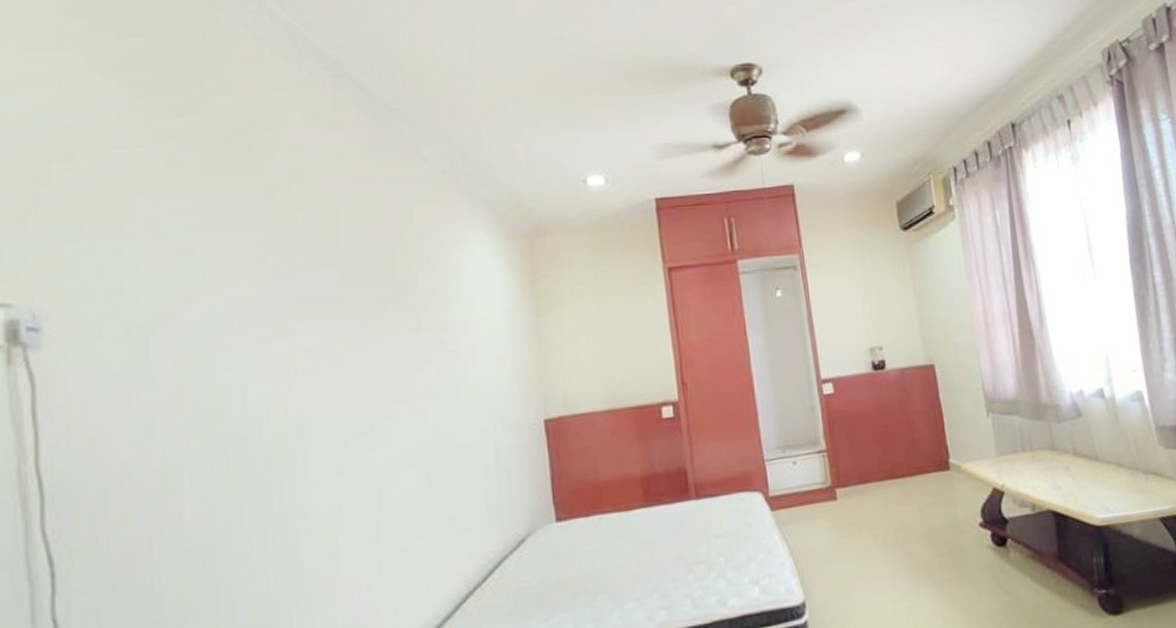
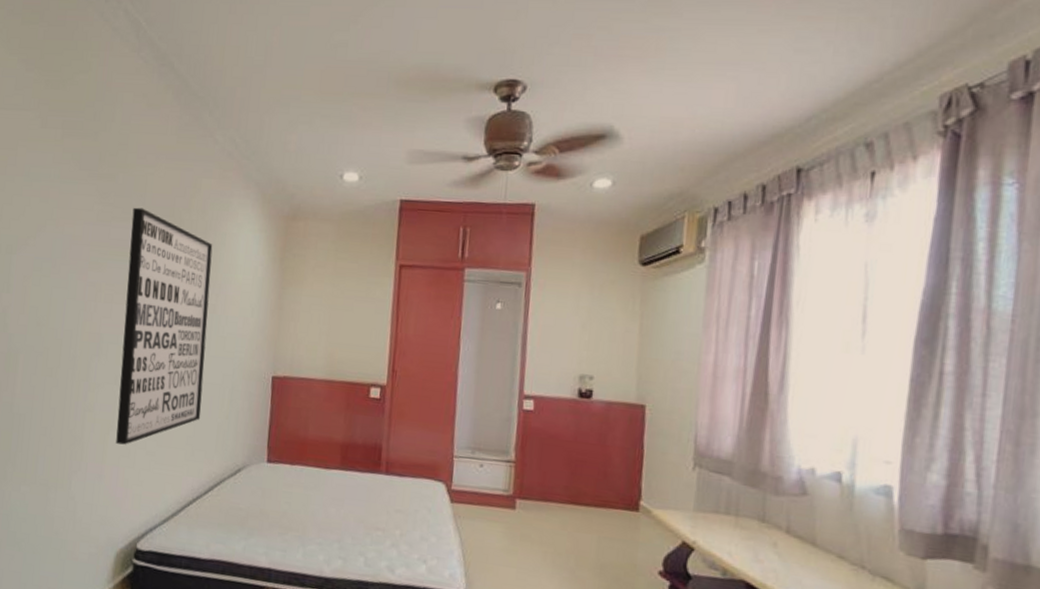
wall art: none [324,249,462,551] -> present [116,207,213,445]

